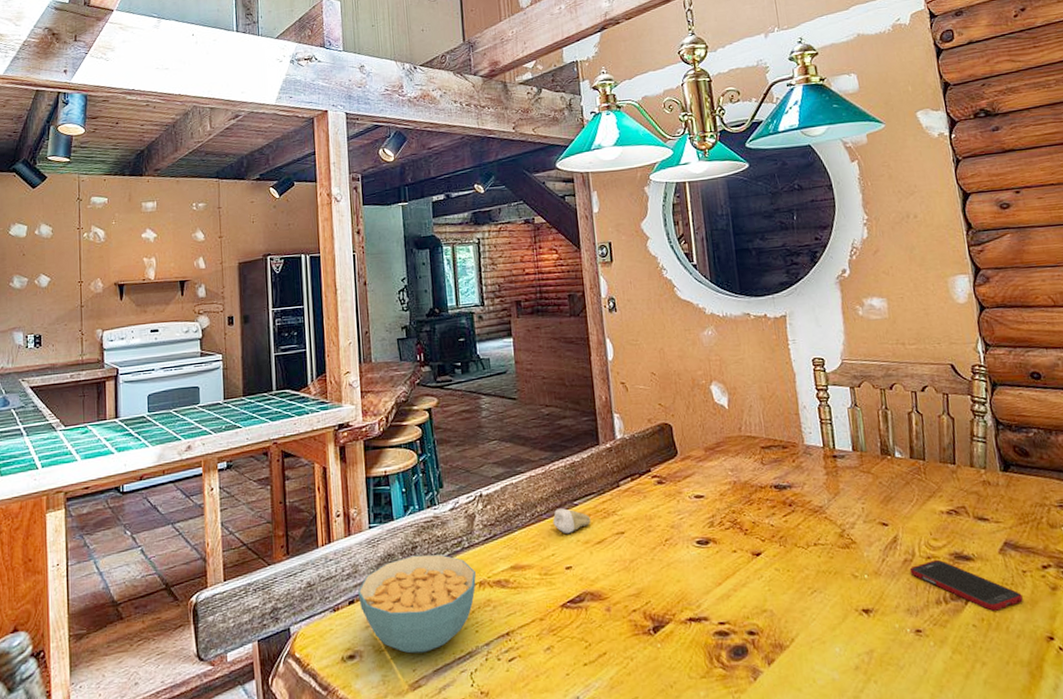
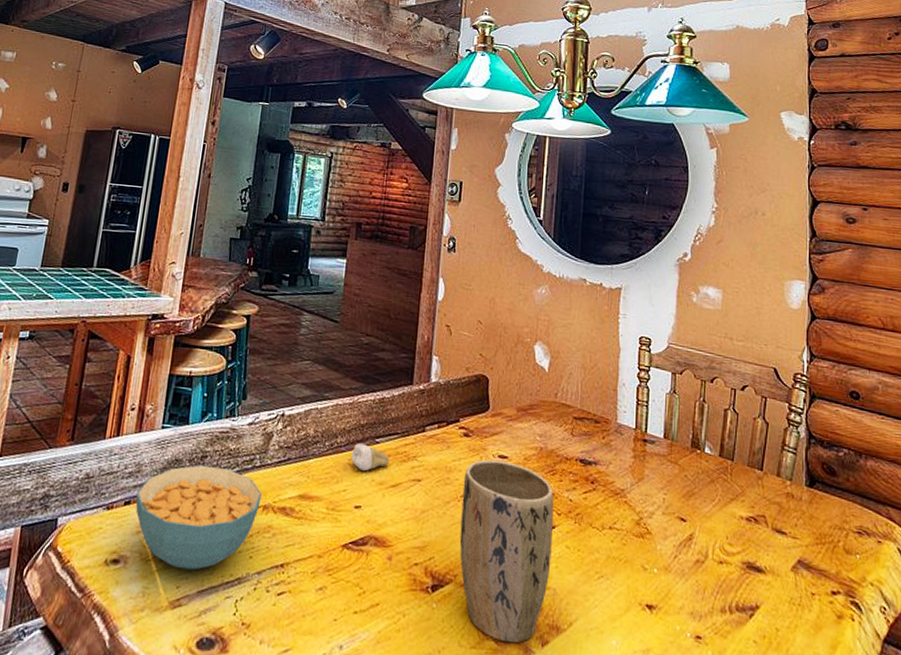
plant pot: none [665,500,764,668] -> present [459,459,554,644]
cell phone: present [909,559,1023,611] -> none [700,565,807,630]

